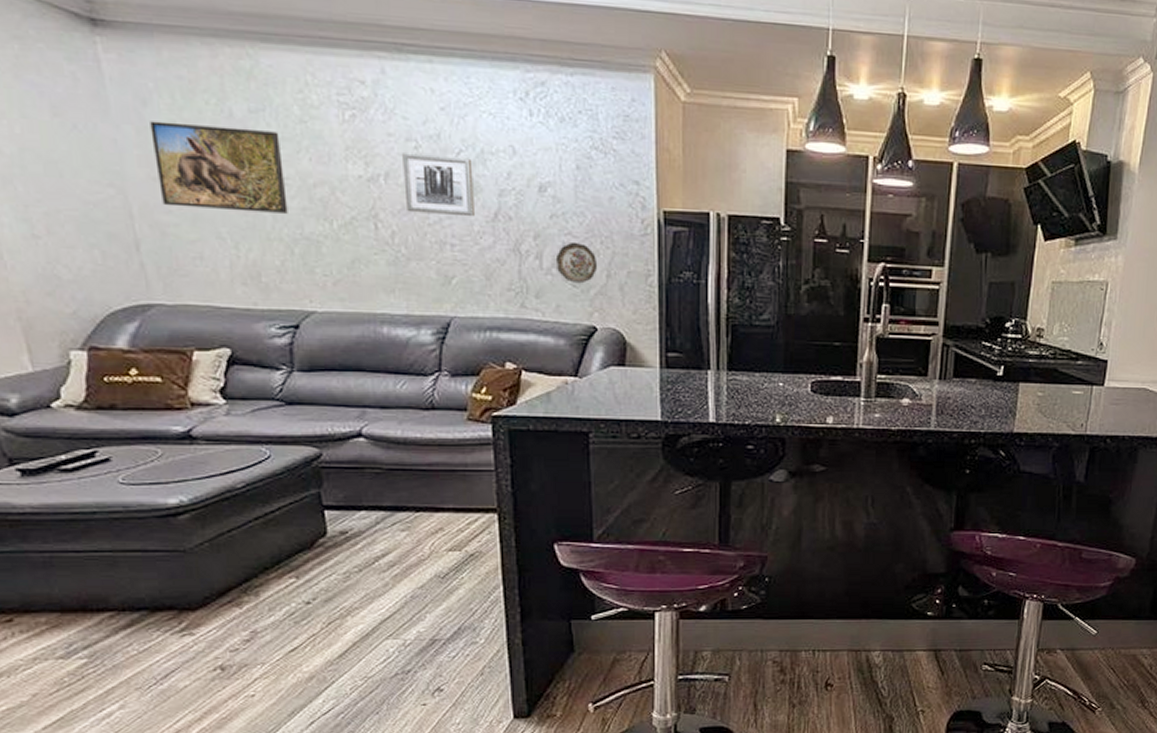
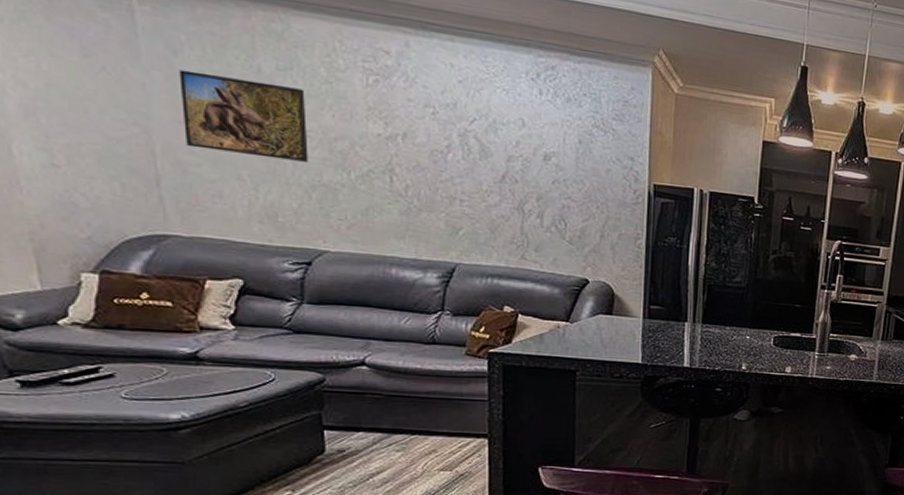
wall art: present [402,153,475,217] -> none [420,117,485,178]
decorative plate: present [555,241,598,284] -> none [555,205,593,242]

